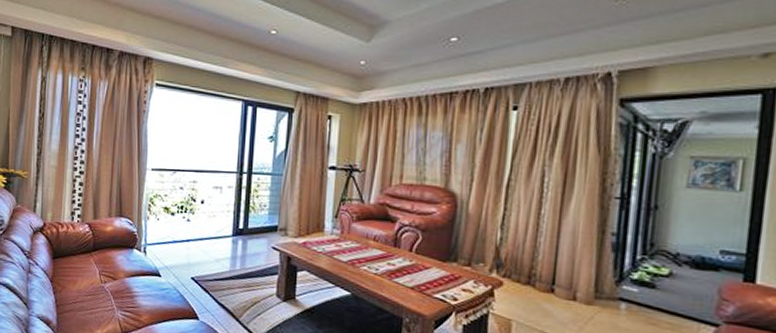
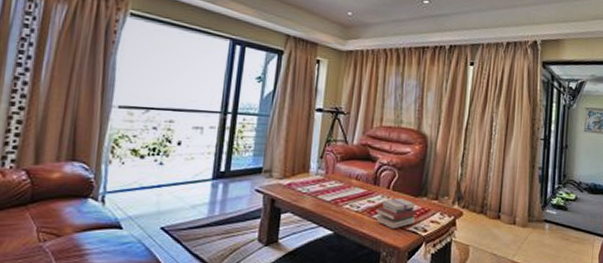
books: none [396,261,444,295] -> present [375,197,416,229]

